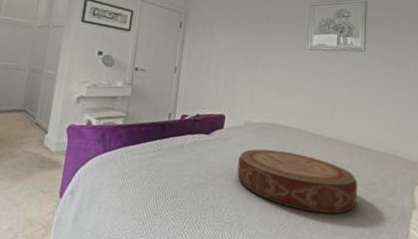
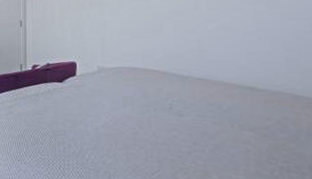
cushion: present [237,149,358,214] -> none [96,94,247,162]

